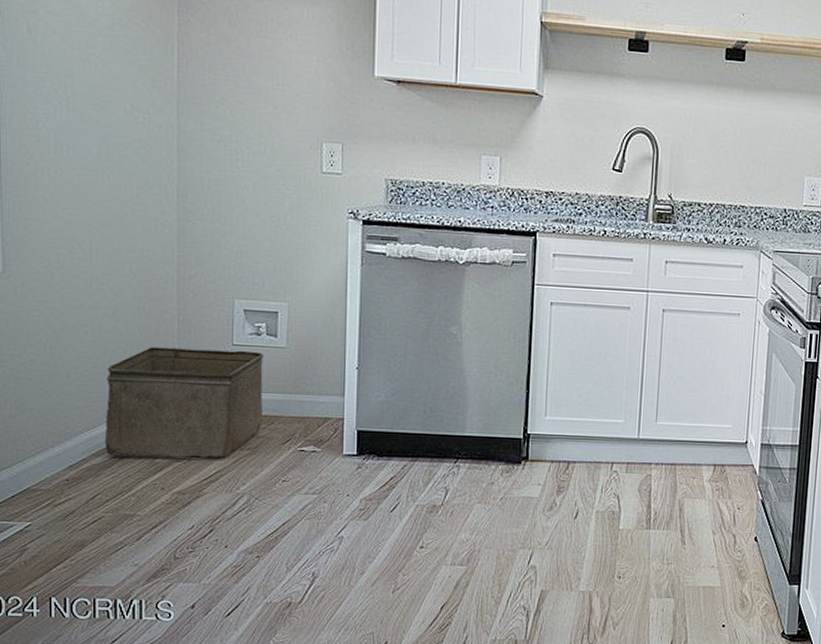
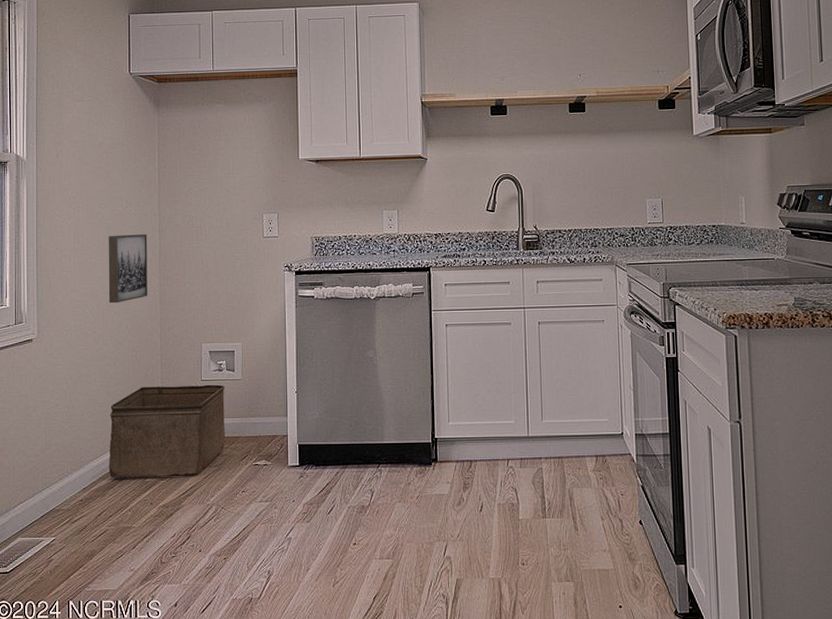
wall art: none [104,148,161,238] -> present [108,234,148,304]

